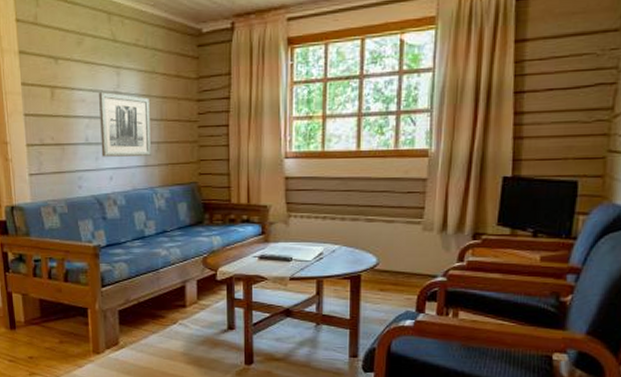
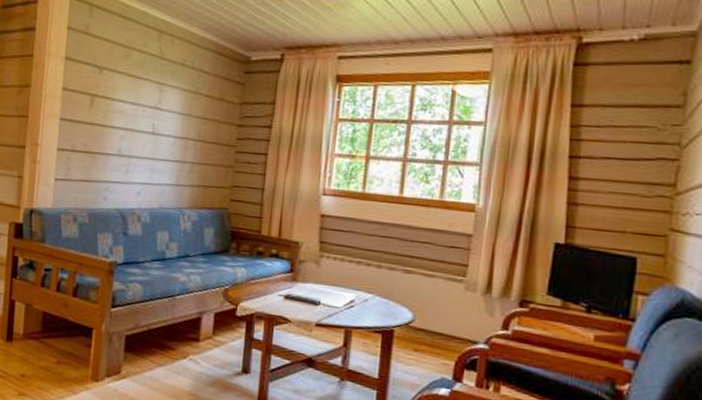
wall art: present [99,92,151,157] -> none [132,106,189,177]

